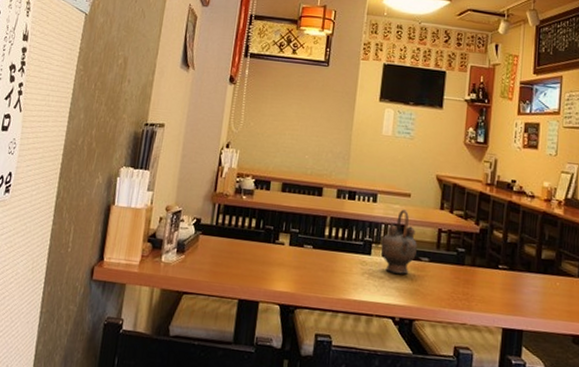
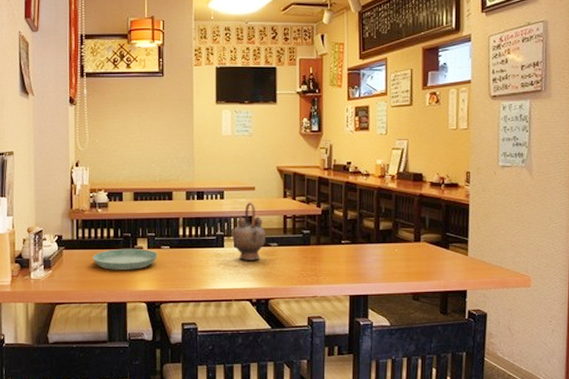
saucer: none [229,241,300,267] -> present [92,248,159,271]

